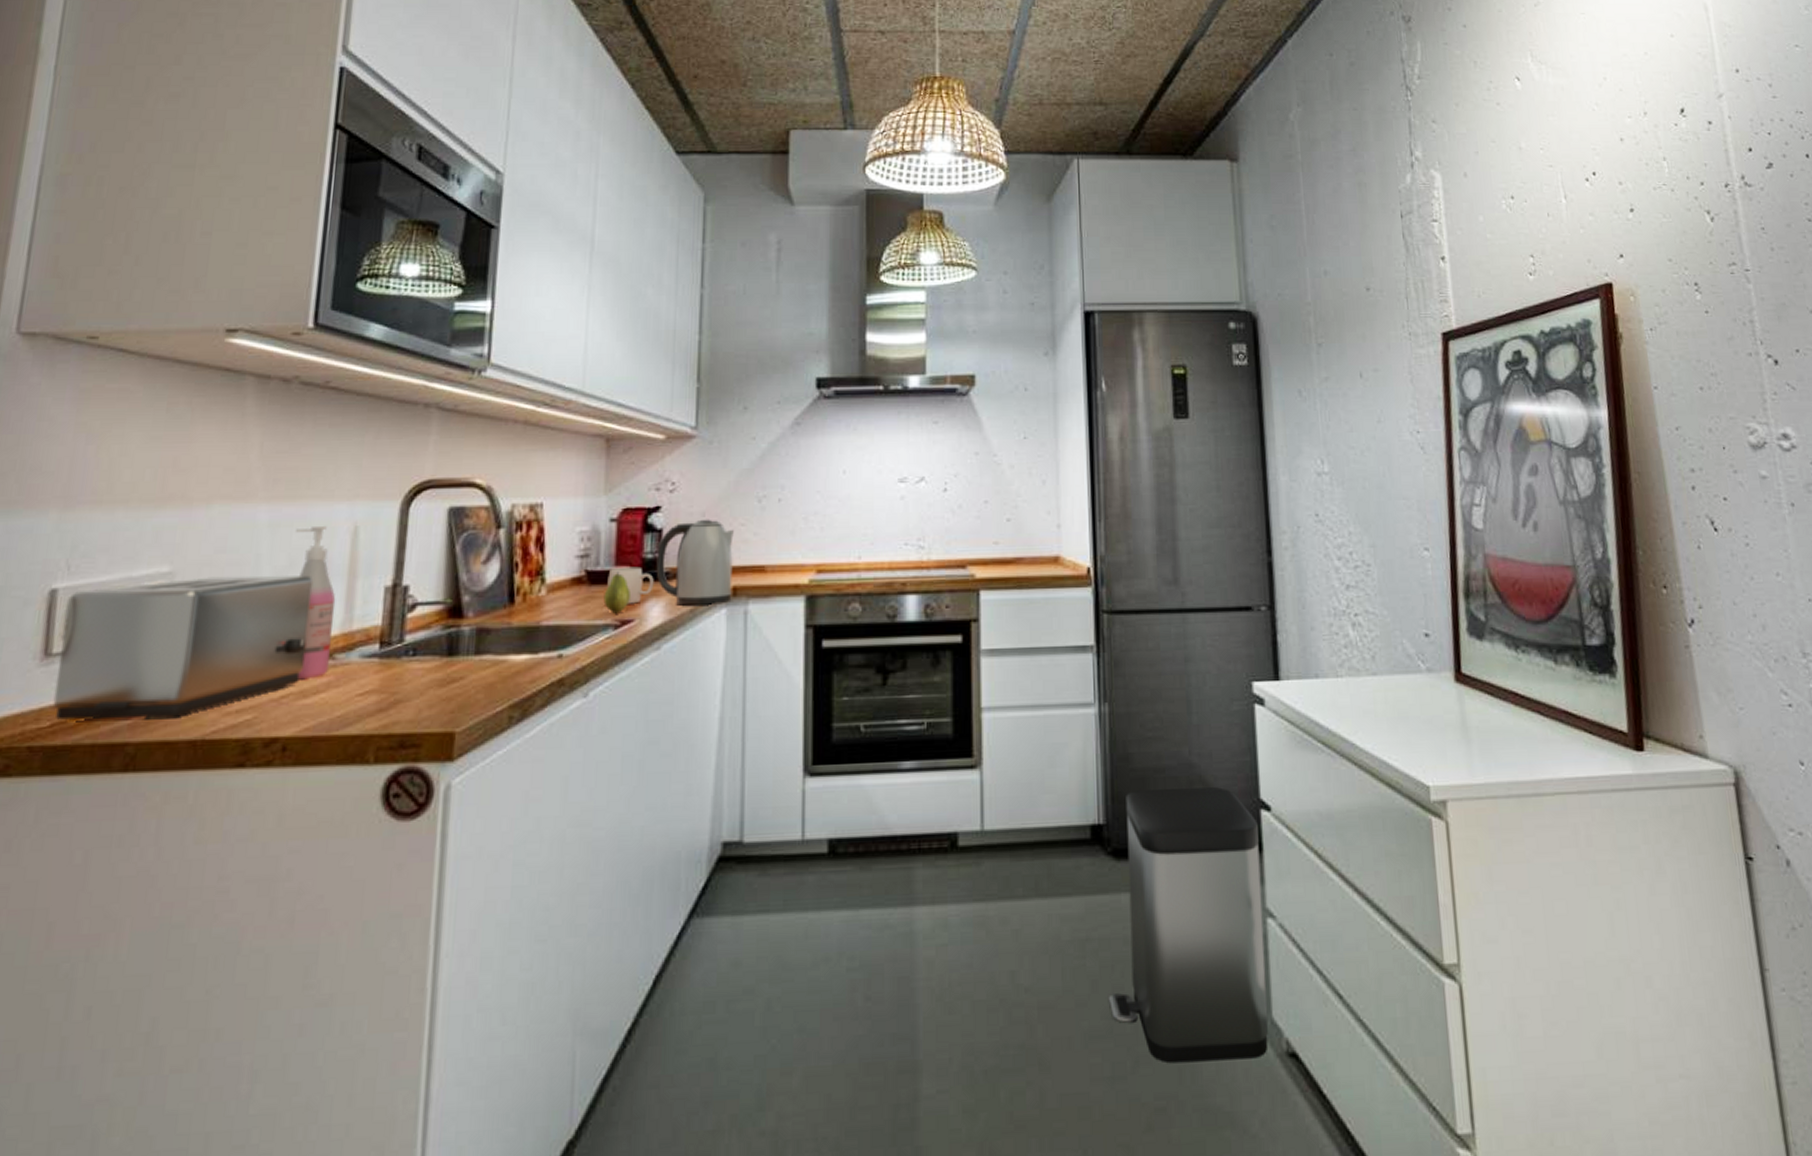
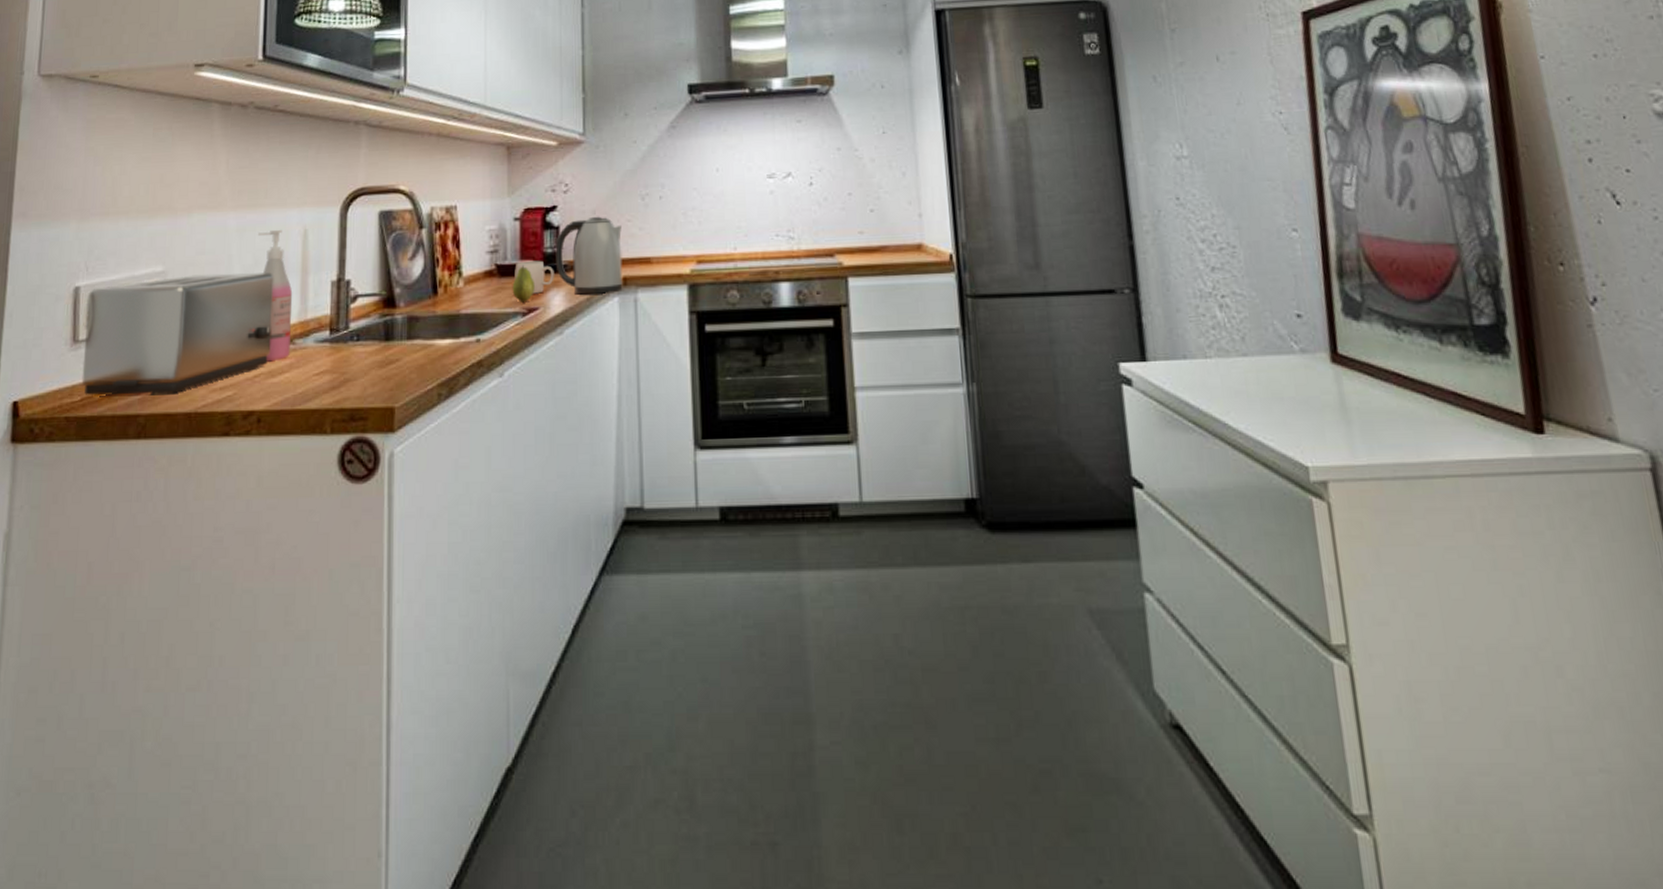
pedal bin: present [1108,787,1269,1063] -> none [989,465,1151,729]

